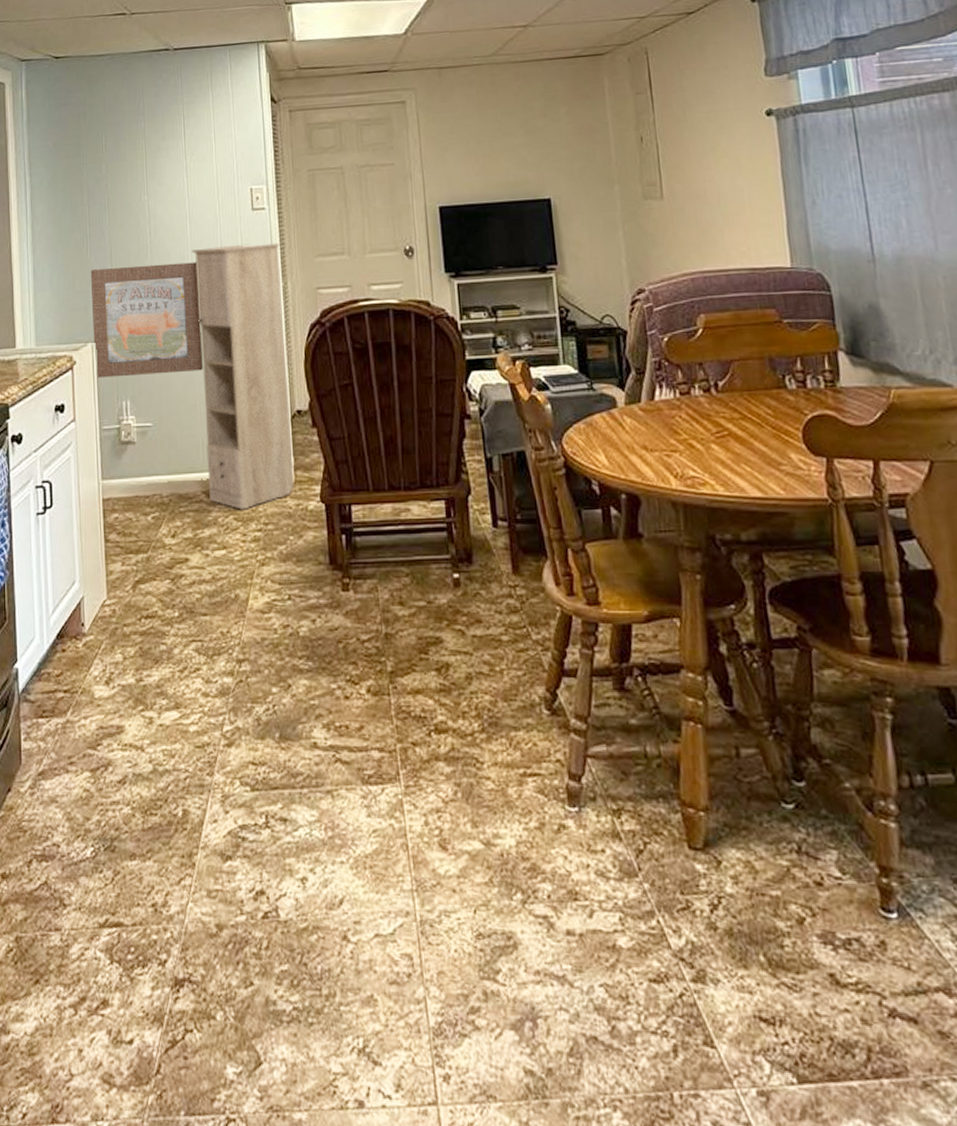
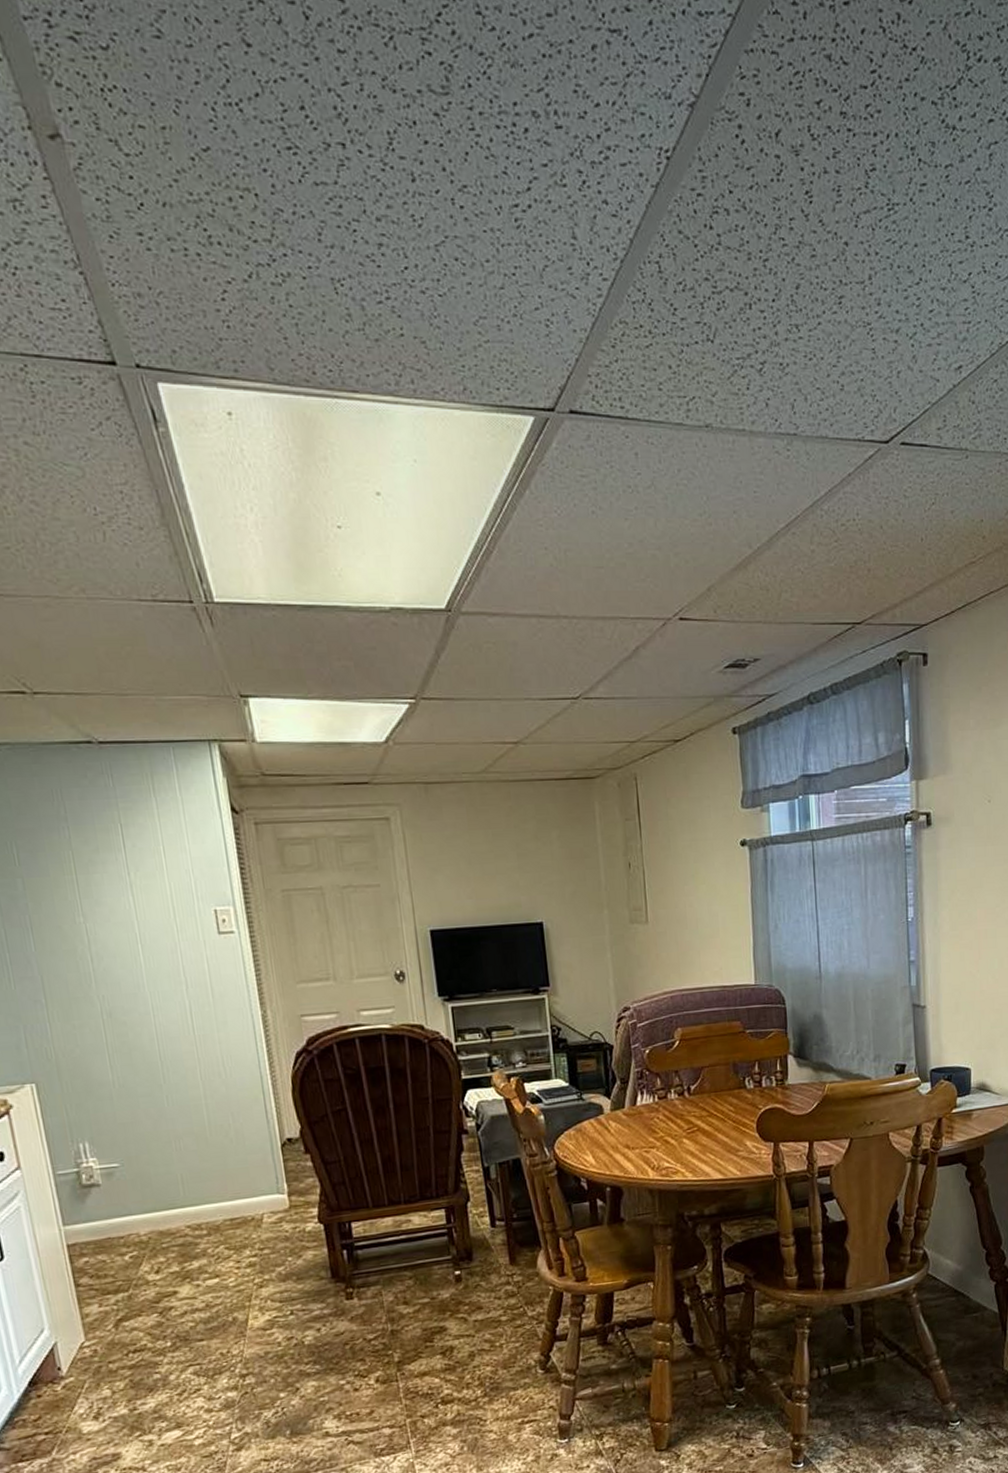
wall art: present [90,262,203,378] -> none [17,991,175,1121]
storage cabinet: present [191,243,295,510] -> none [147,969,290,1239]

